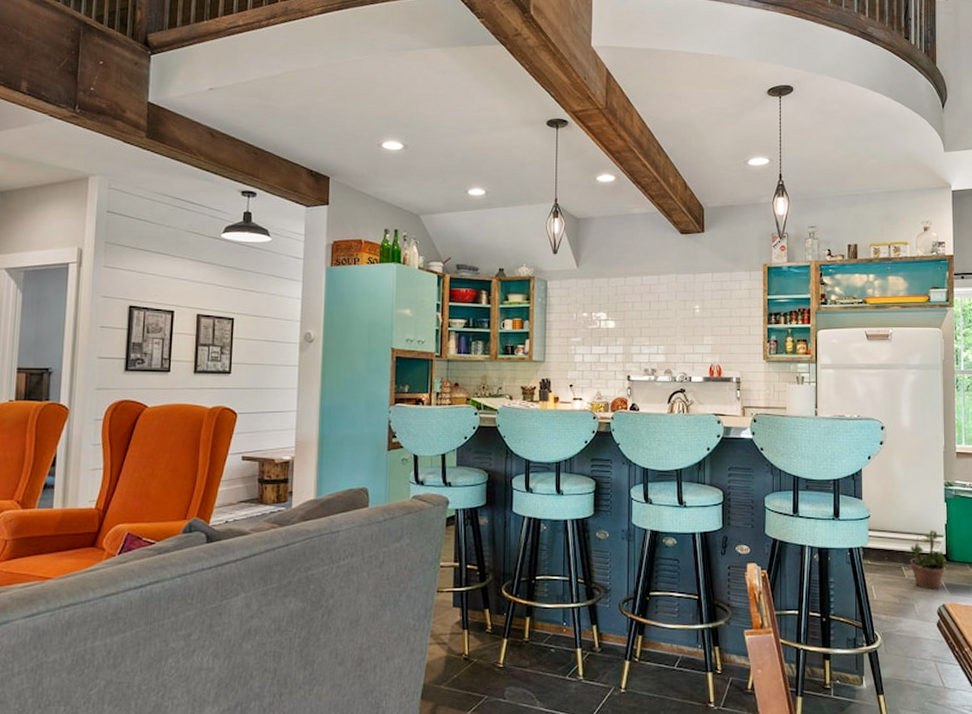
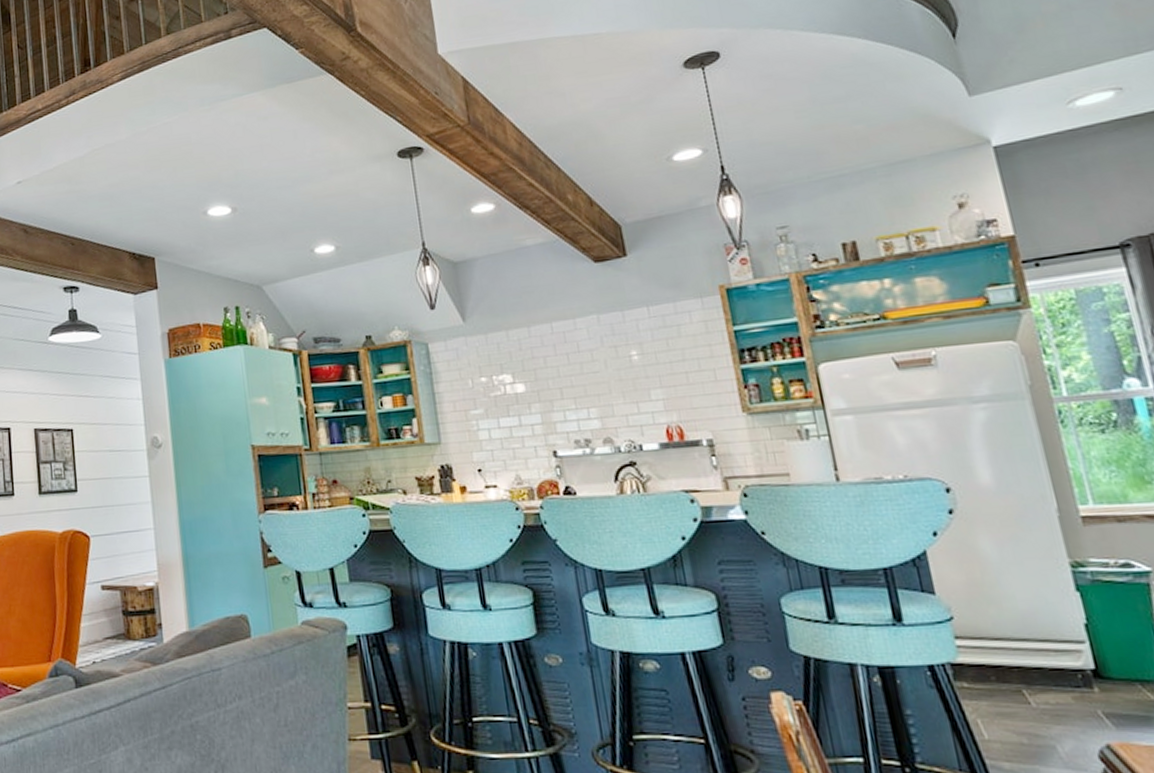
potted plant: present [904,530,949,590] -> none [1021,633,1105,723]

